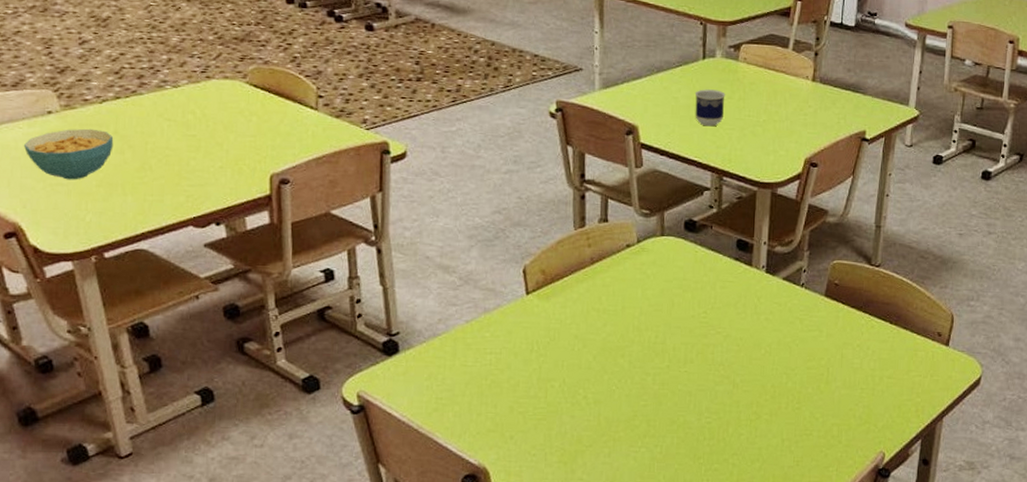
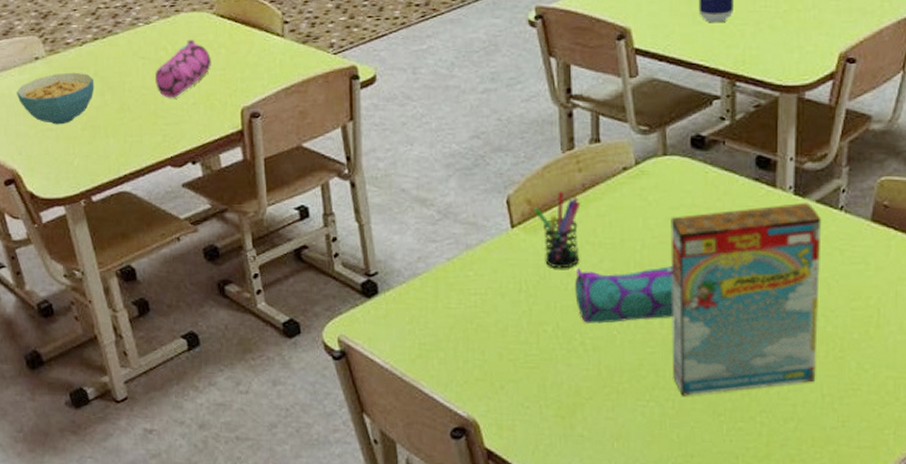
pencil case: none [181,106,242,161] -> present [155,40,211,98]
pen holder: none [547,263,589,332] -> present [533,191,581,269]
pencil case: none [581,331,666,380] -> present [575,266,673,324]
cereal box: none [661,279,787,442] -> present [670,202,822,396]

